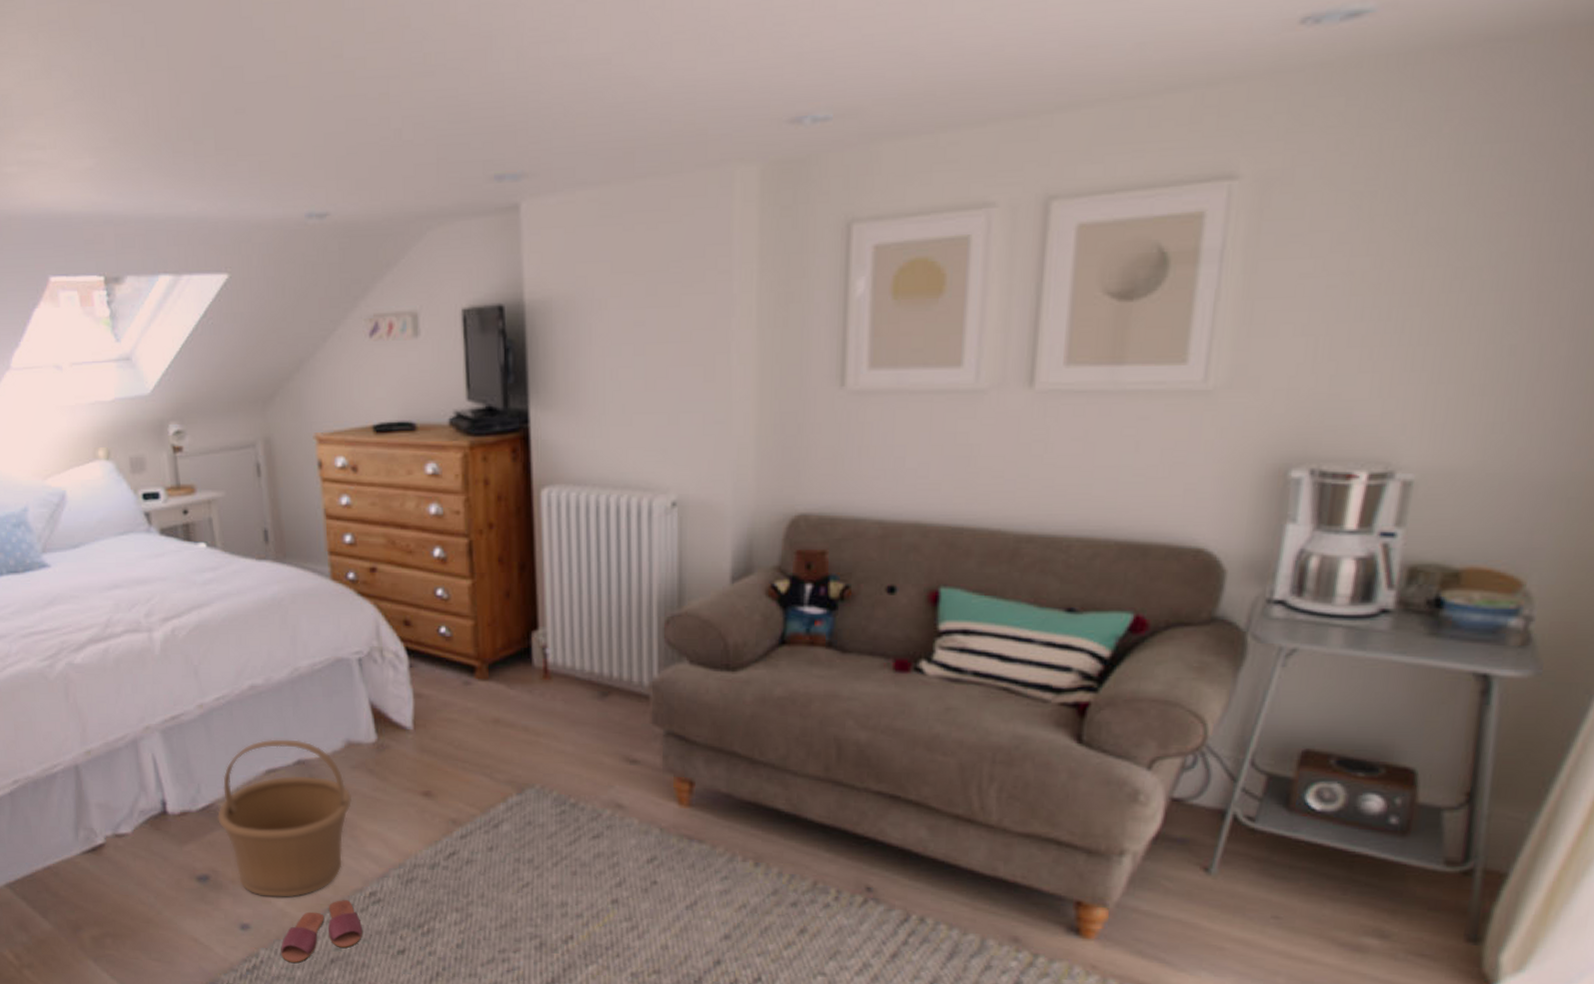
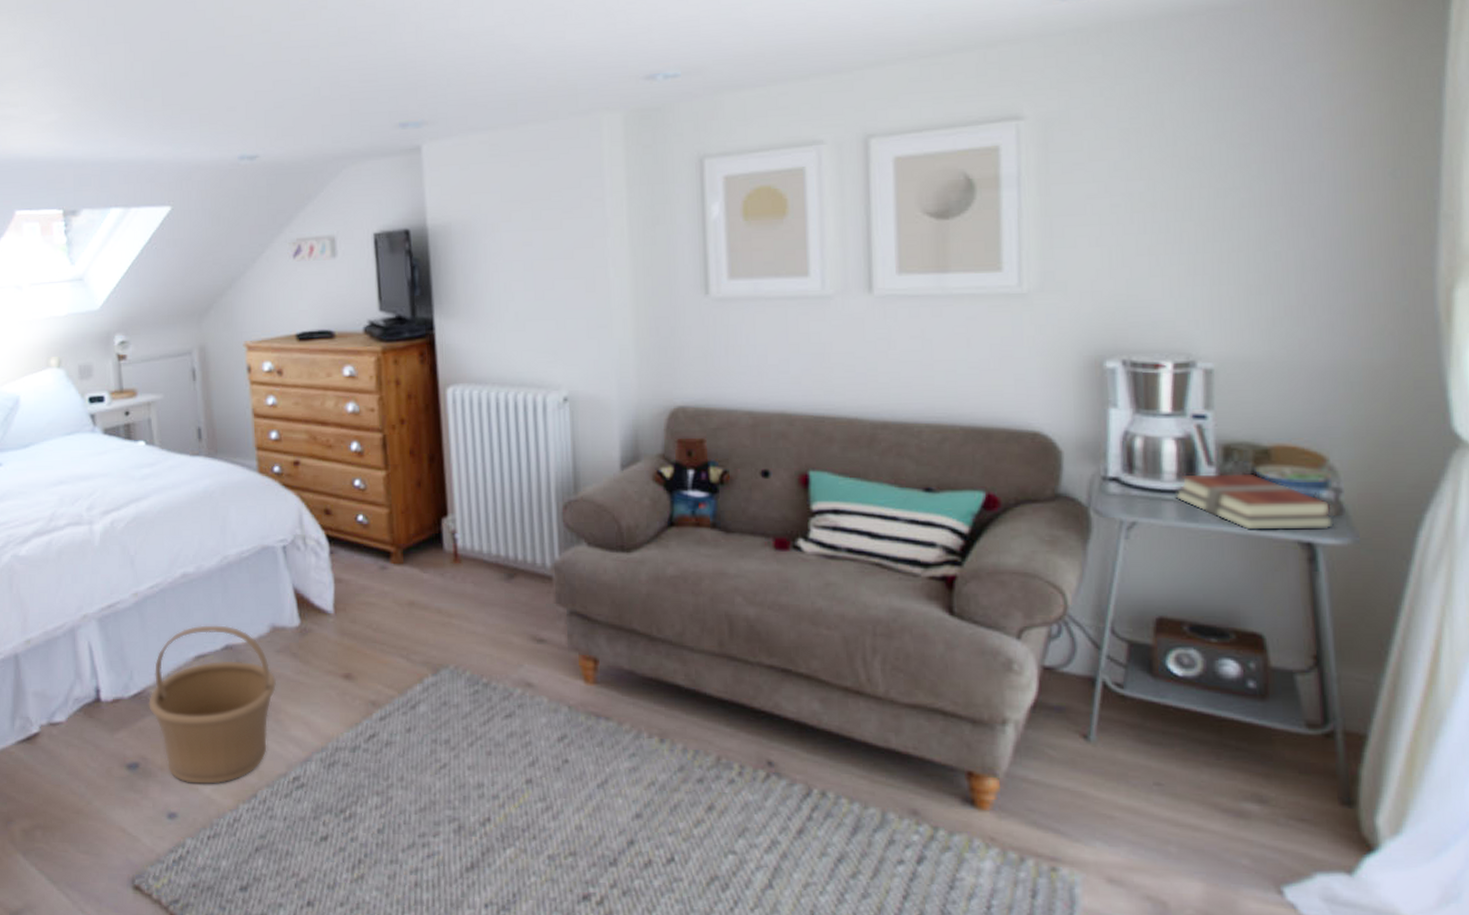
slippers: present [281,900,363,963] -> none [207,785,287,852]
books: none [1344,597,1520,662] -> present [1175,472,1335,531]

